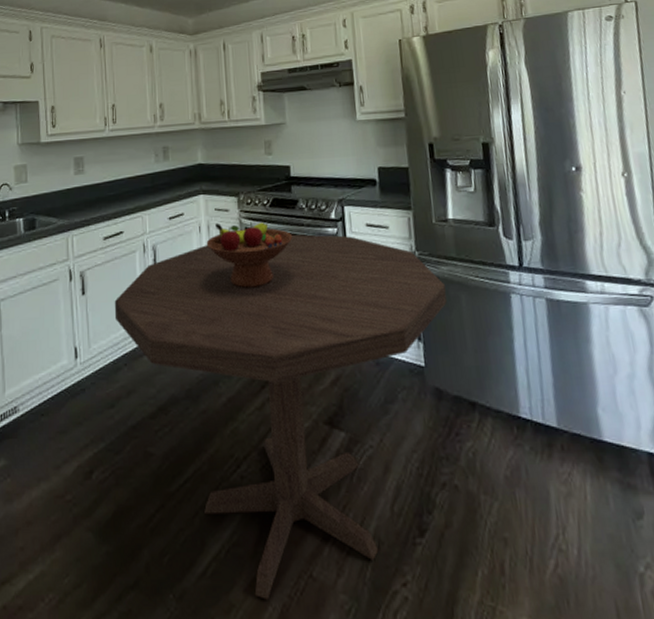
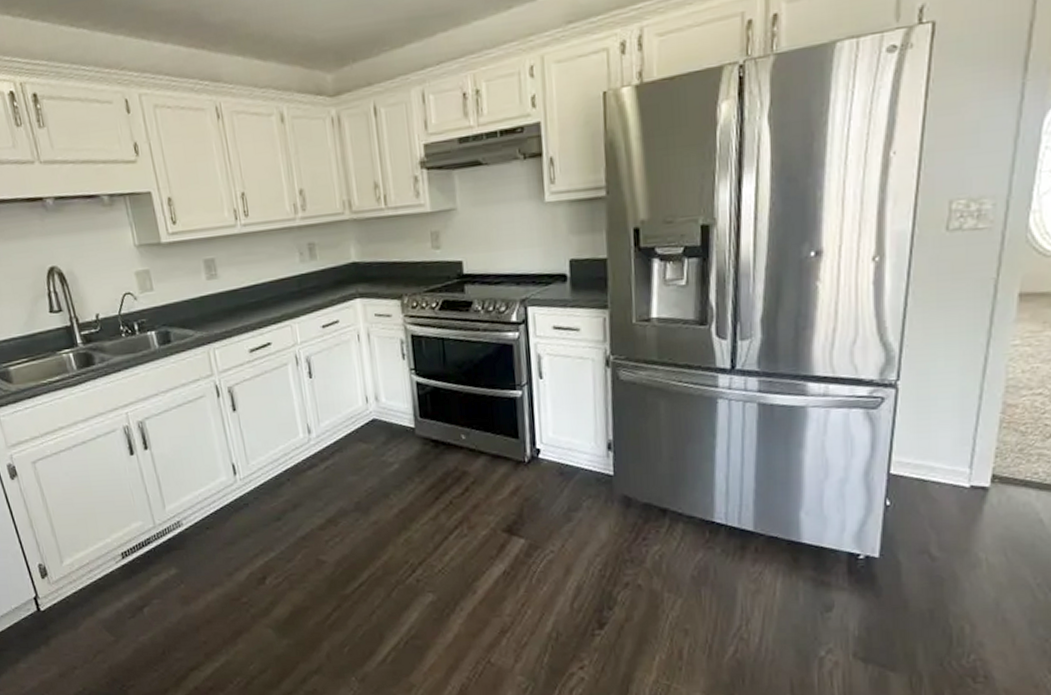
dining table: present [114,234,447,600] -> none [269,340,643,681]
fruit bowl: present [206,222,293,288] -> none [367,328,467,400]

